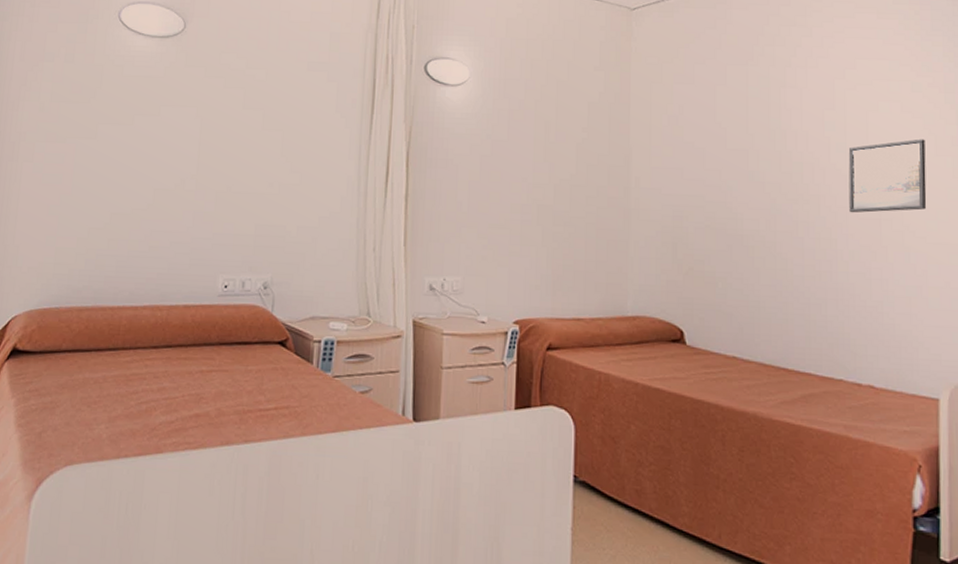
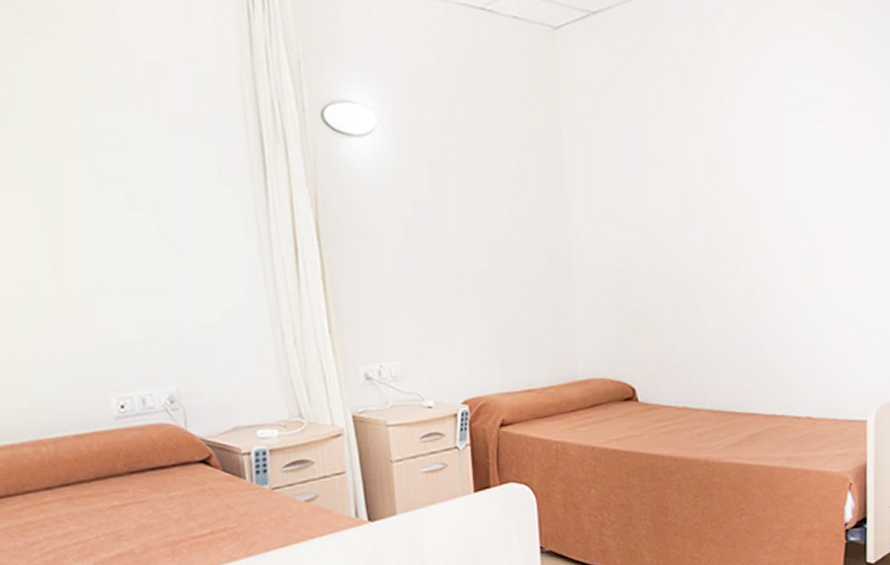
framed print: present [848,139,927,213] -> none [785,161,857,247]

